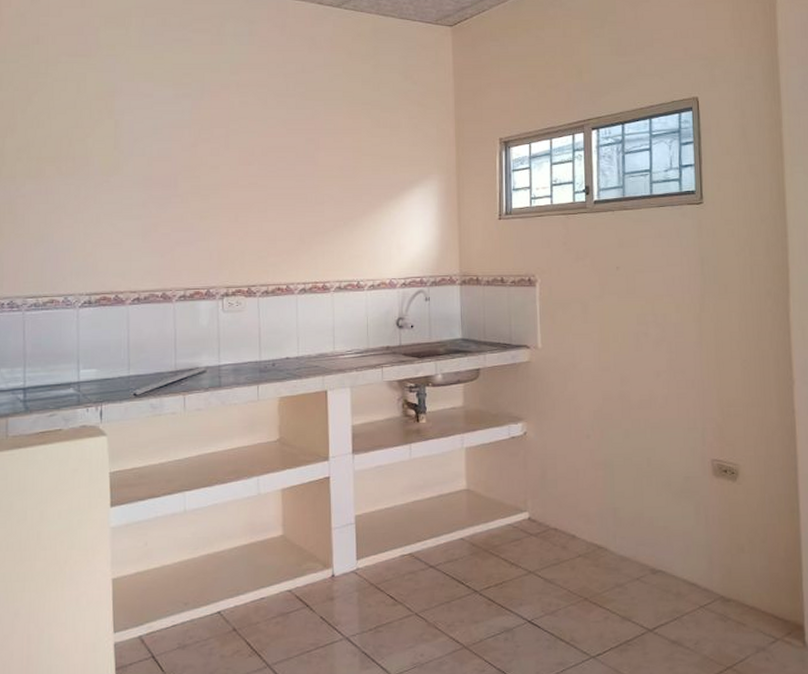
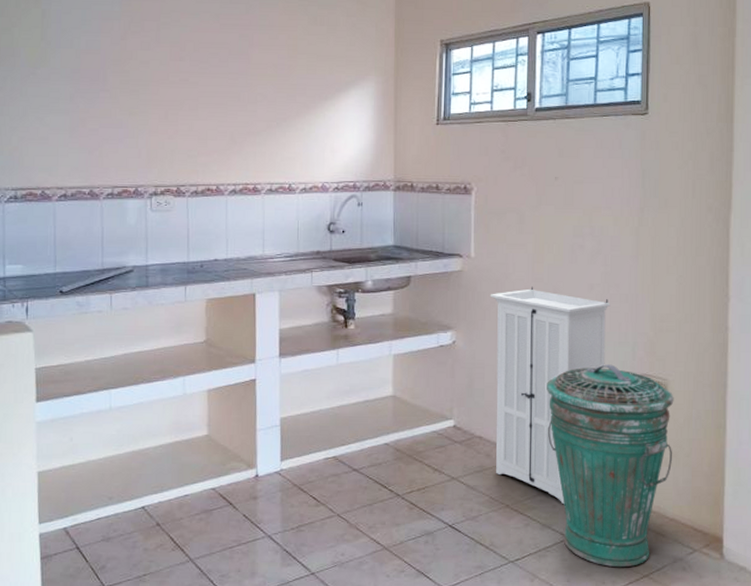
storage cabinet: none [558,375,678,596] -> present [490,286,611,505]
trash can: none [619,451,748,660] -> present [546,364,674,568]

